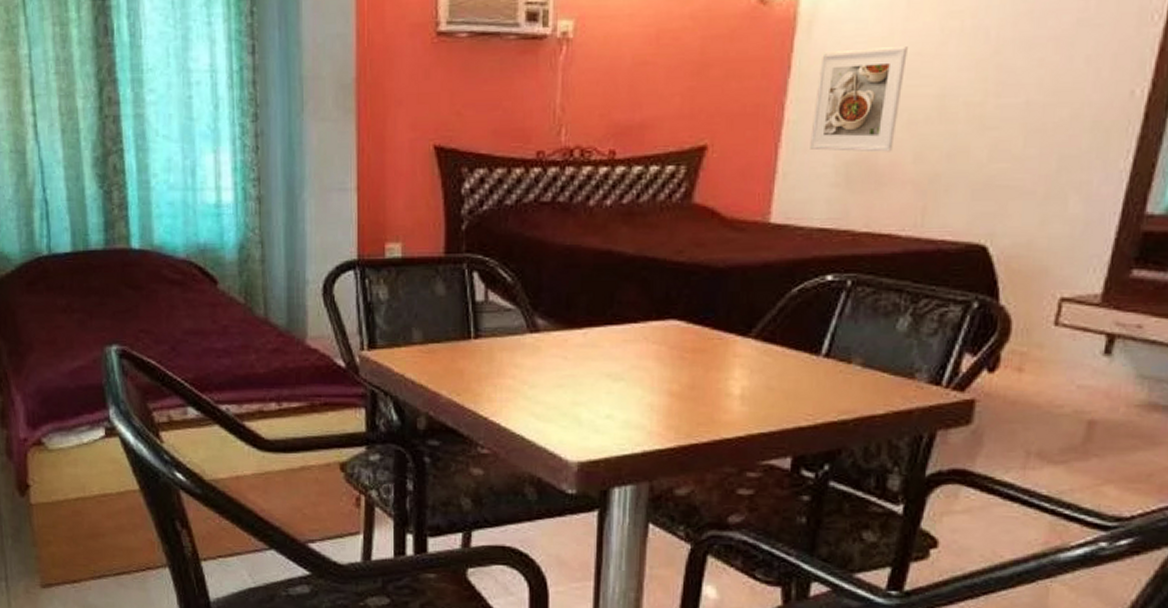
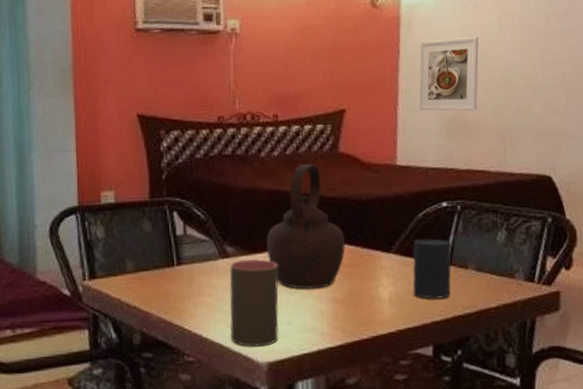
cup: none [536,335,601,442] -> present [229,258,279,347]
teapot: none [587,216,690,378] -> present [266,163,345,290]
cup: none [773,320,832,399] -> present [412,238,452,299]

